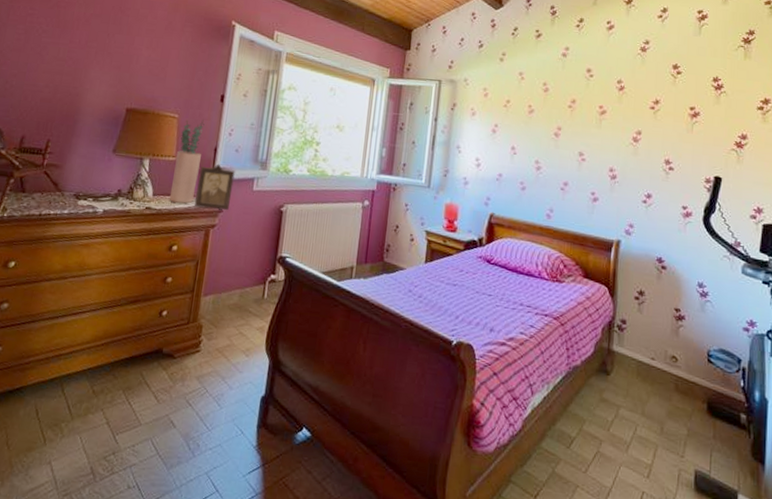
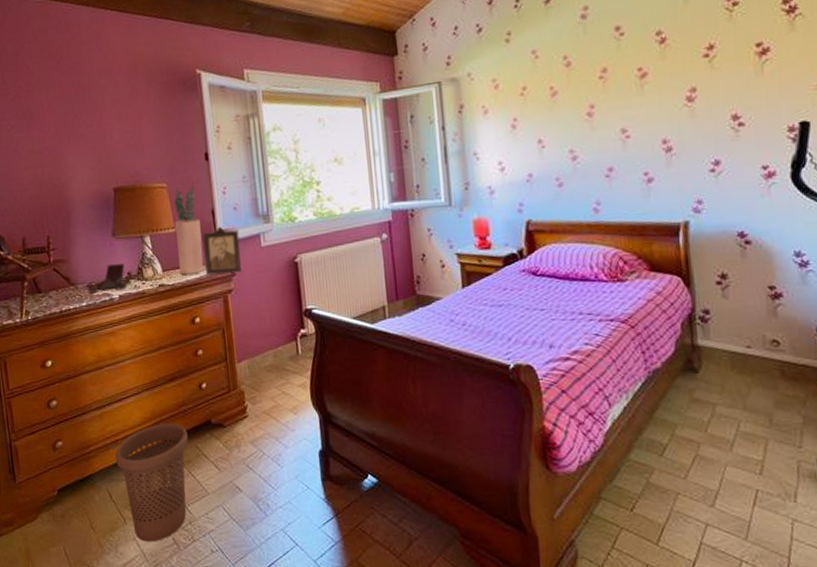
trash bin: none [52,344,136,469] -> present [115,423,188,542]
instrument case: none [73,178,117,206] -> present [87,264,128,294]

